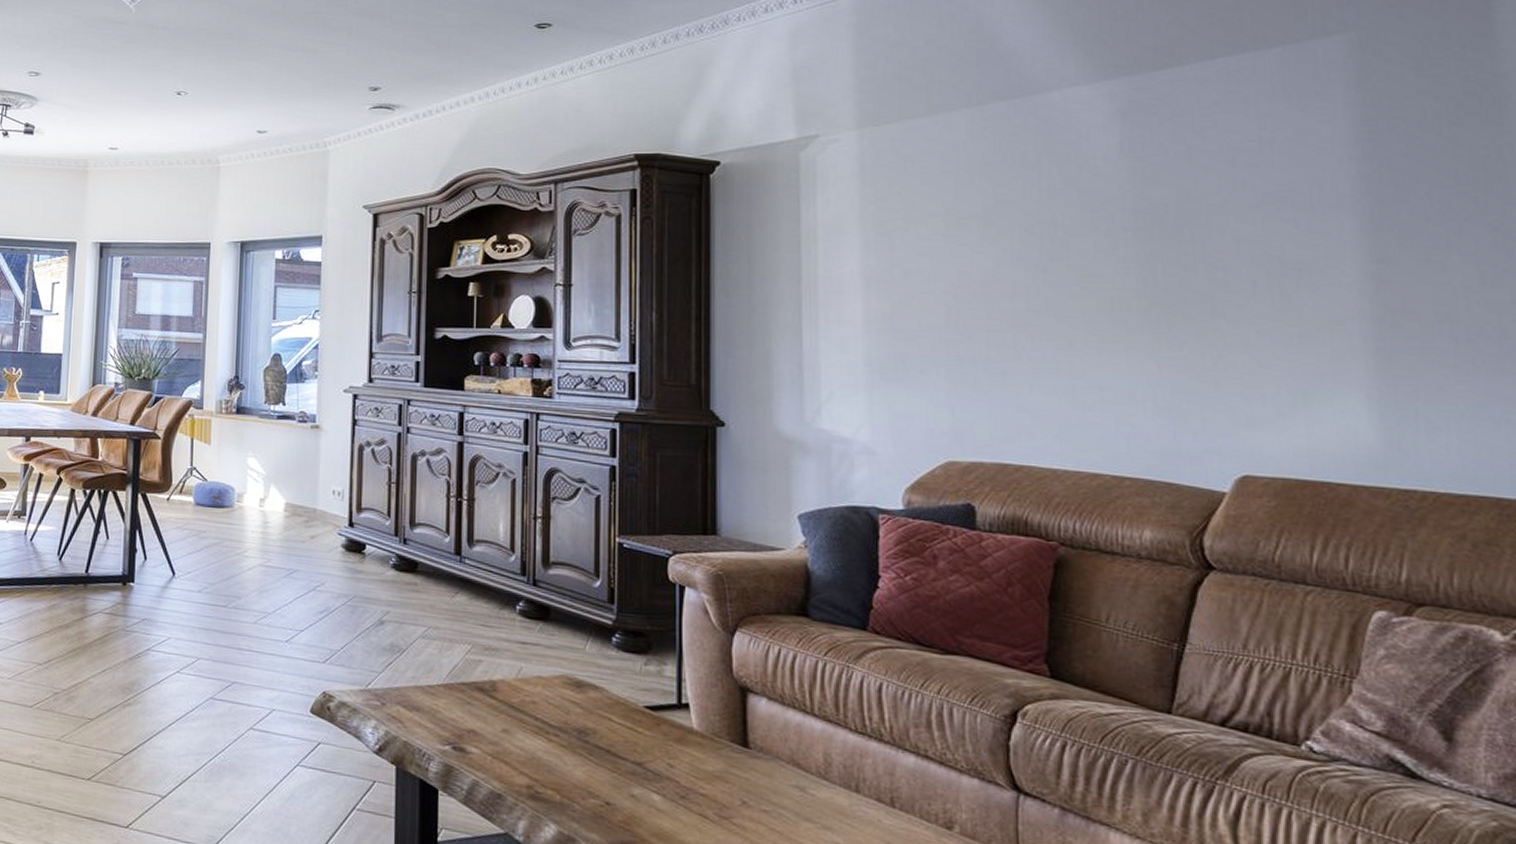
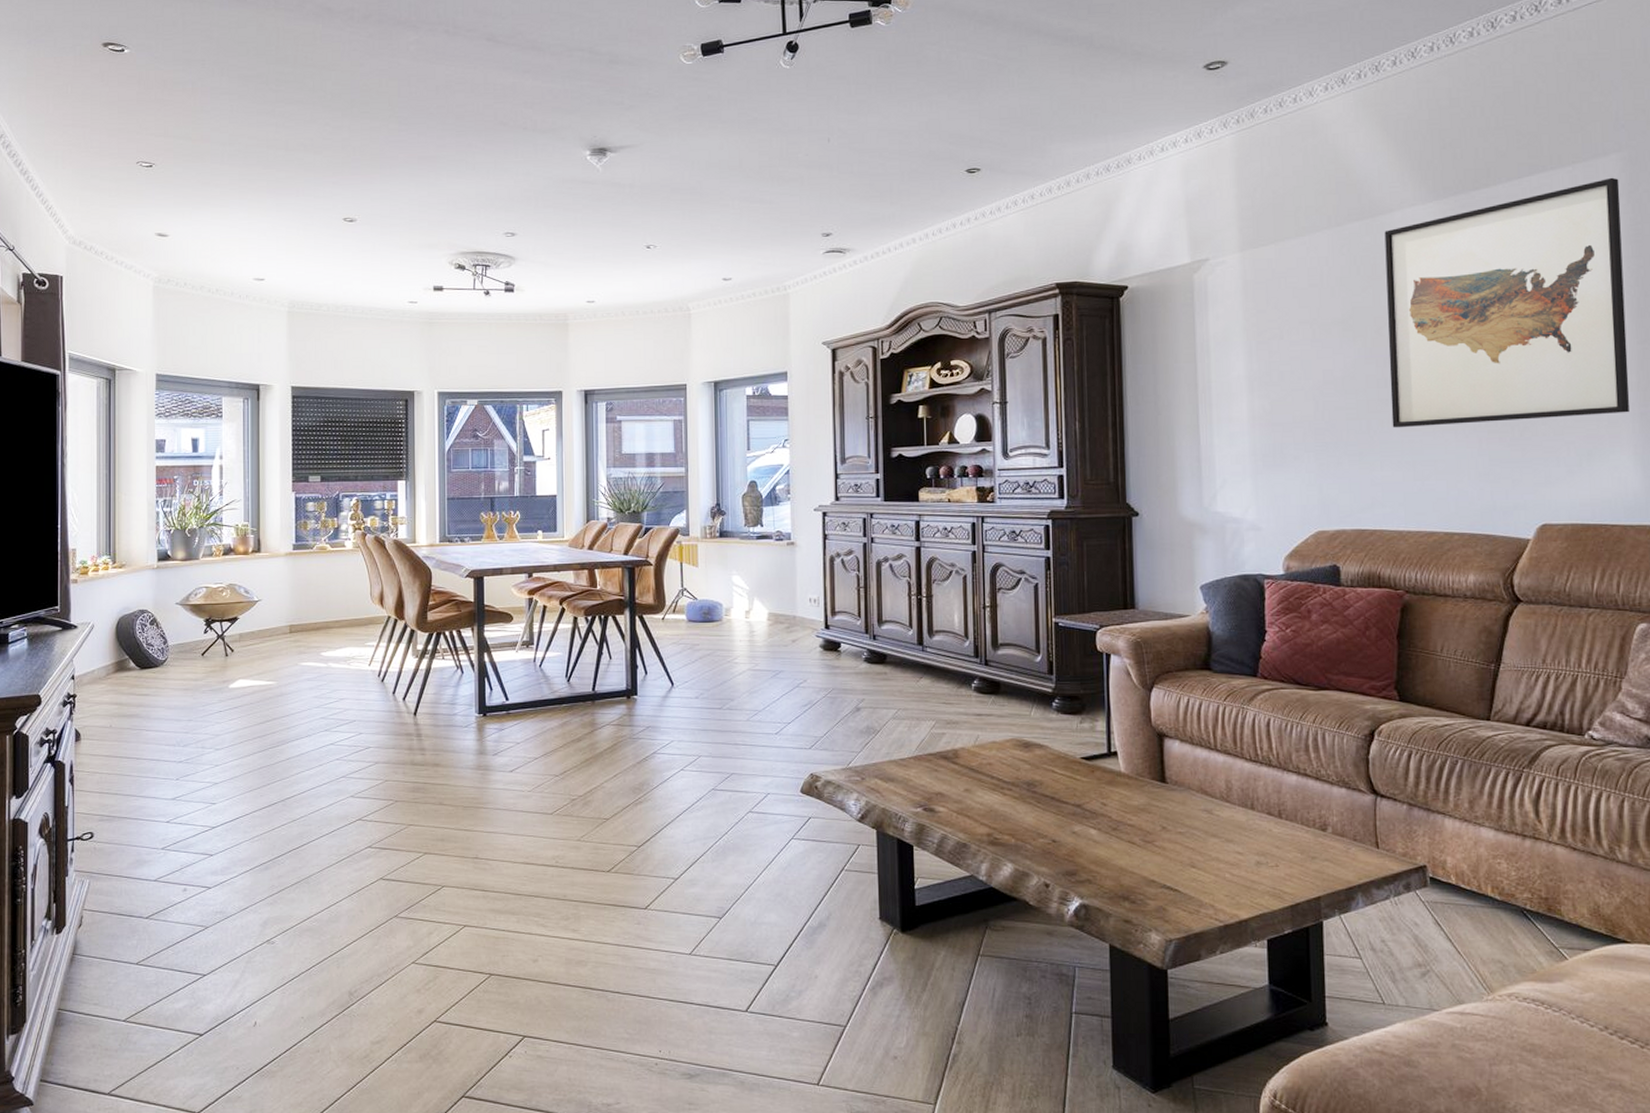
wall art: none [1038,62,1361,347] -> present [1384,177,1630,428]

